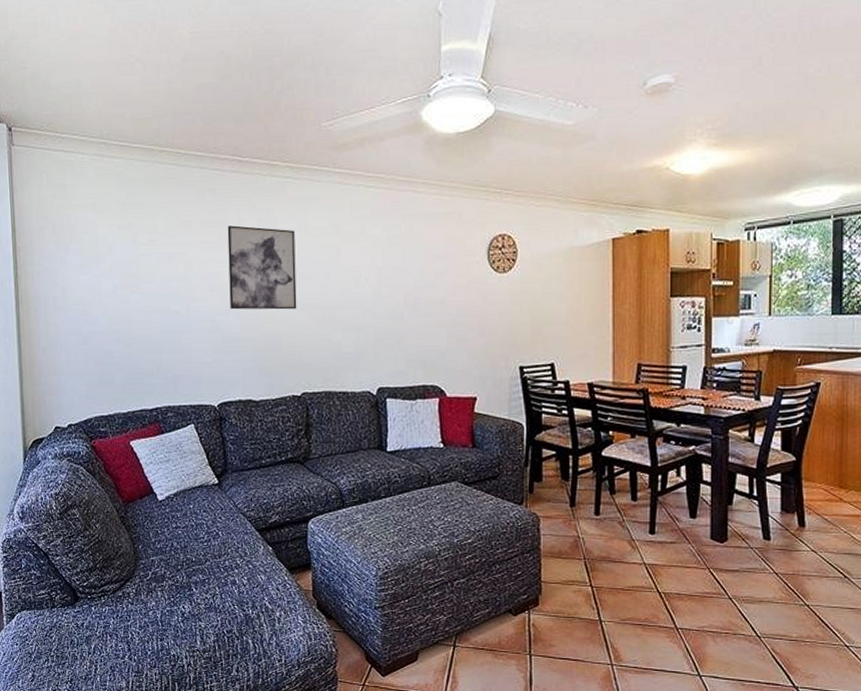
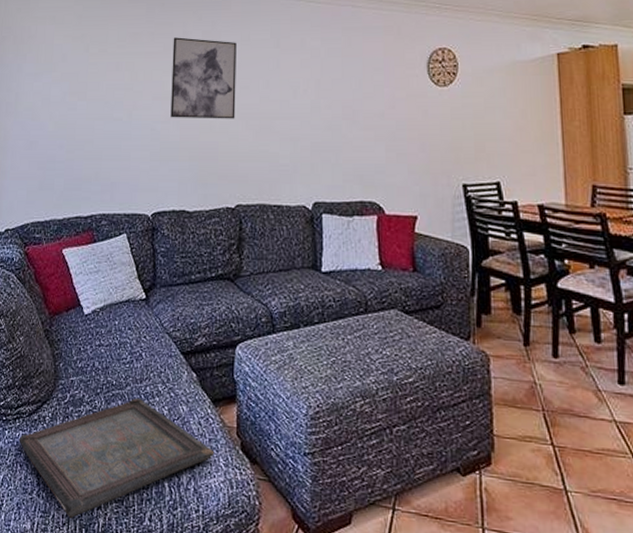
serving tray: none [106,571,293,675] -> present [19,397,215,518]

